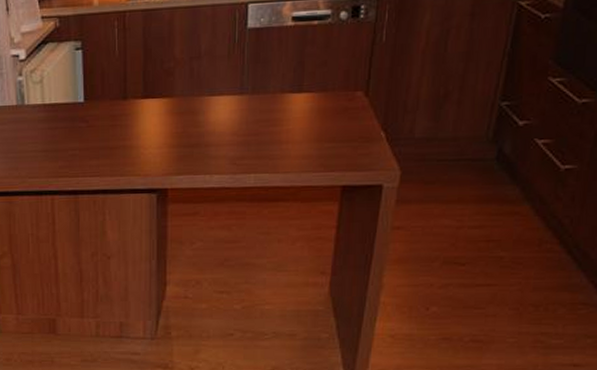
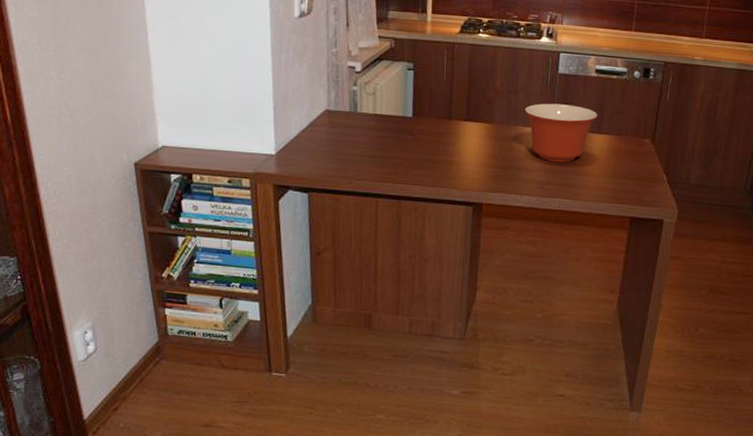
mixing bowl: none [209,63,298,133] -> present [524,103,598,163]

